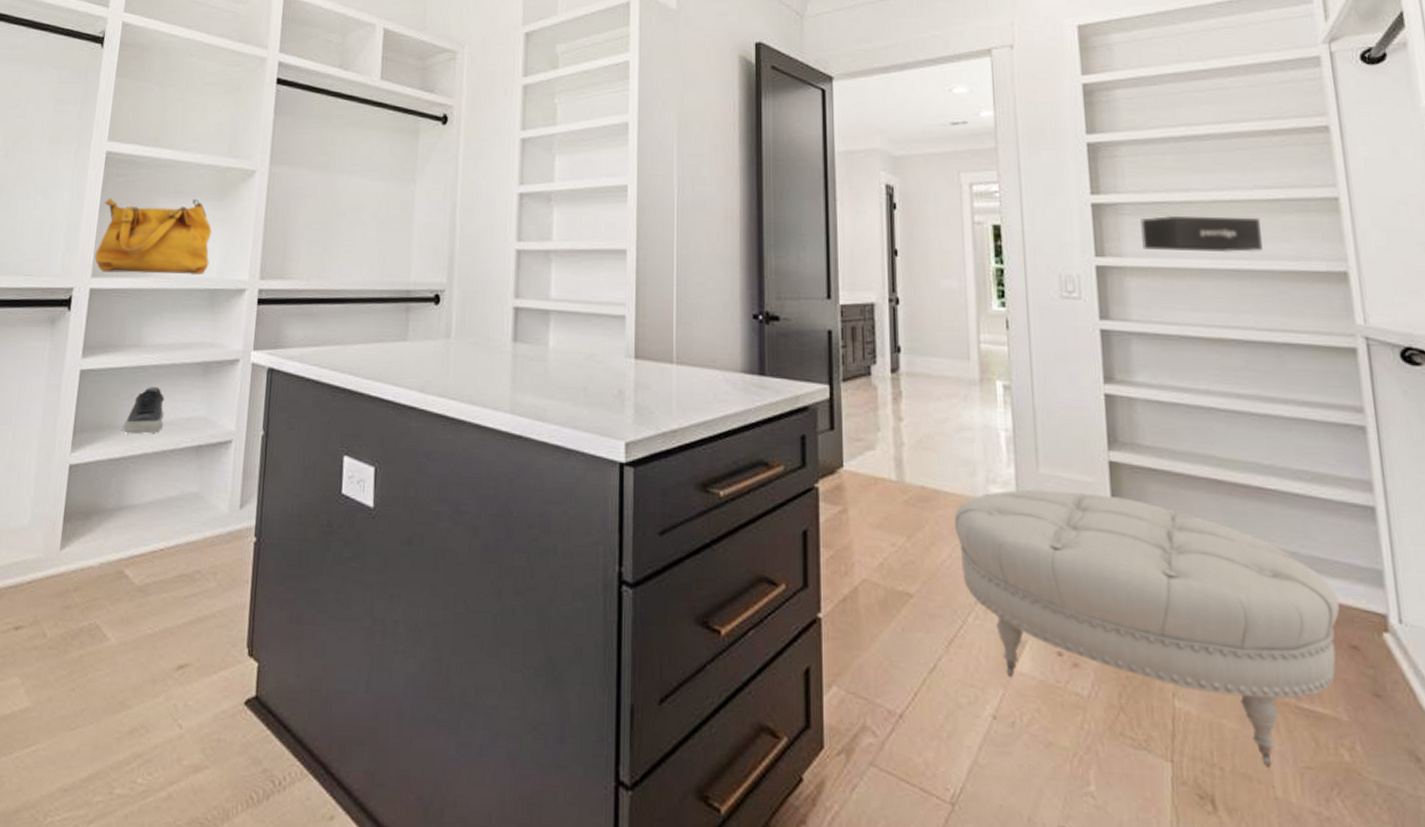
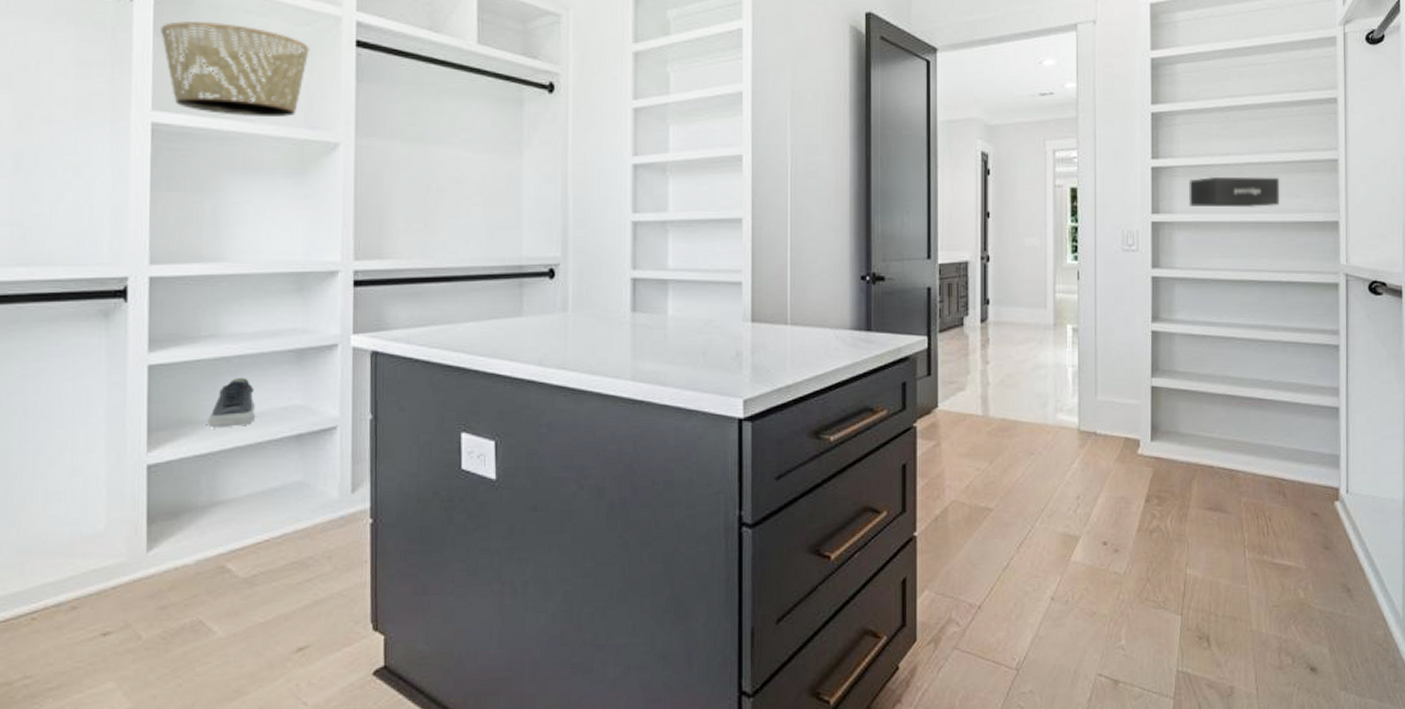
handbag: present [94,198,212,276] -> none [150,176,294,258]
basket: none [121,64,238,148] -> present [161,21,310,118]
ottoman: present [954,489,1341,767] -> none [1028,413,1308,610]

